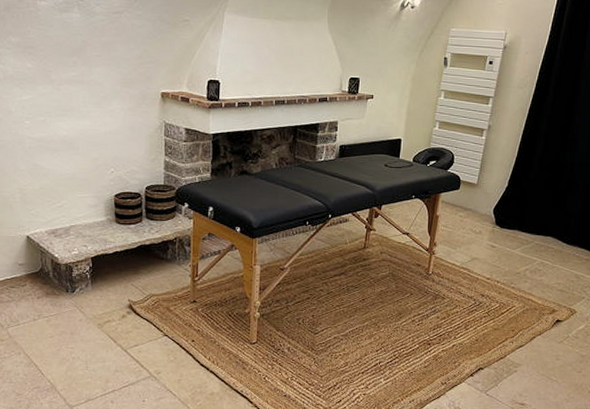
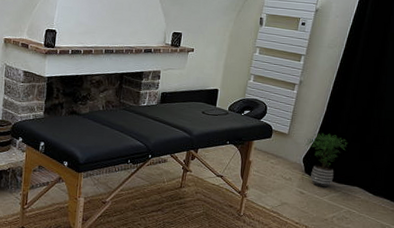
potted plant: none [495,181,539,239] -> present [305,133,347,188]

